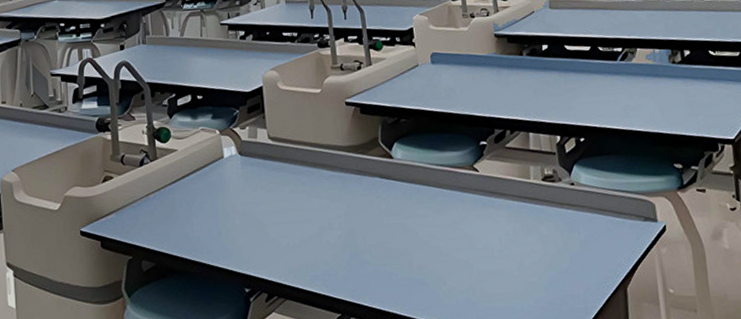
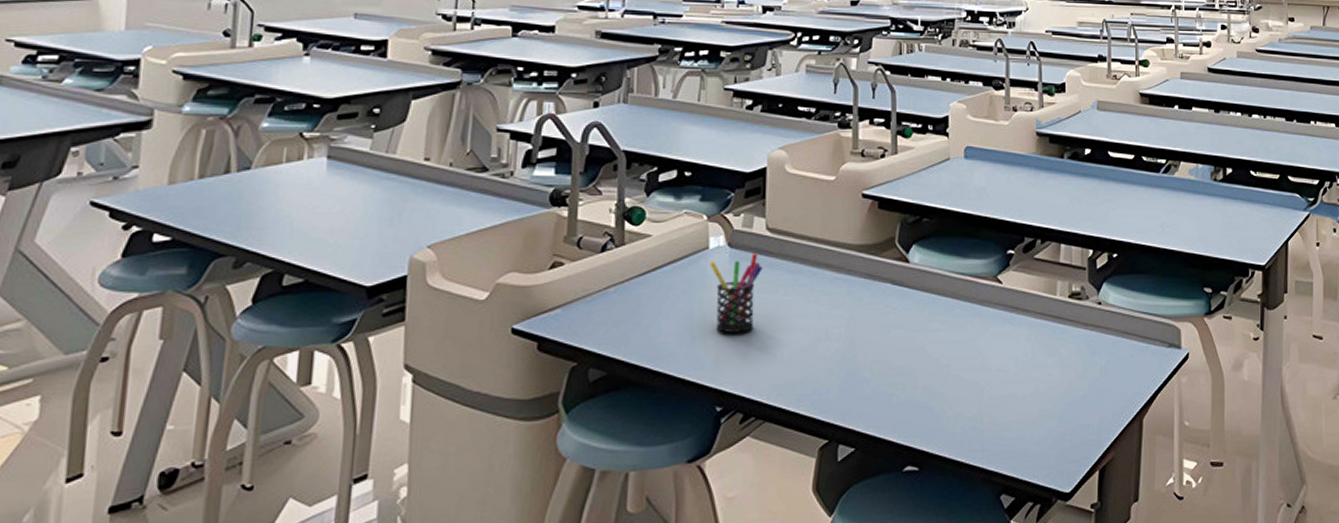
pen holder: none [226,159,269,227] -> present [709,253,763,333]

